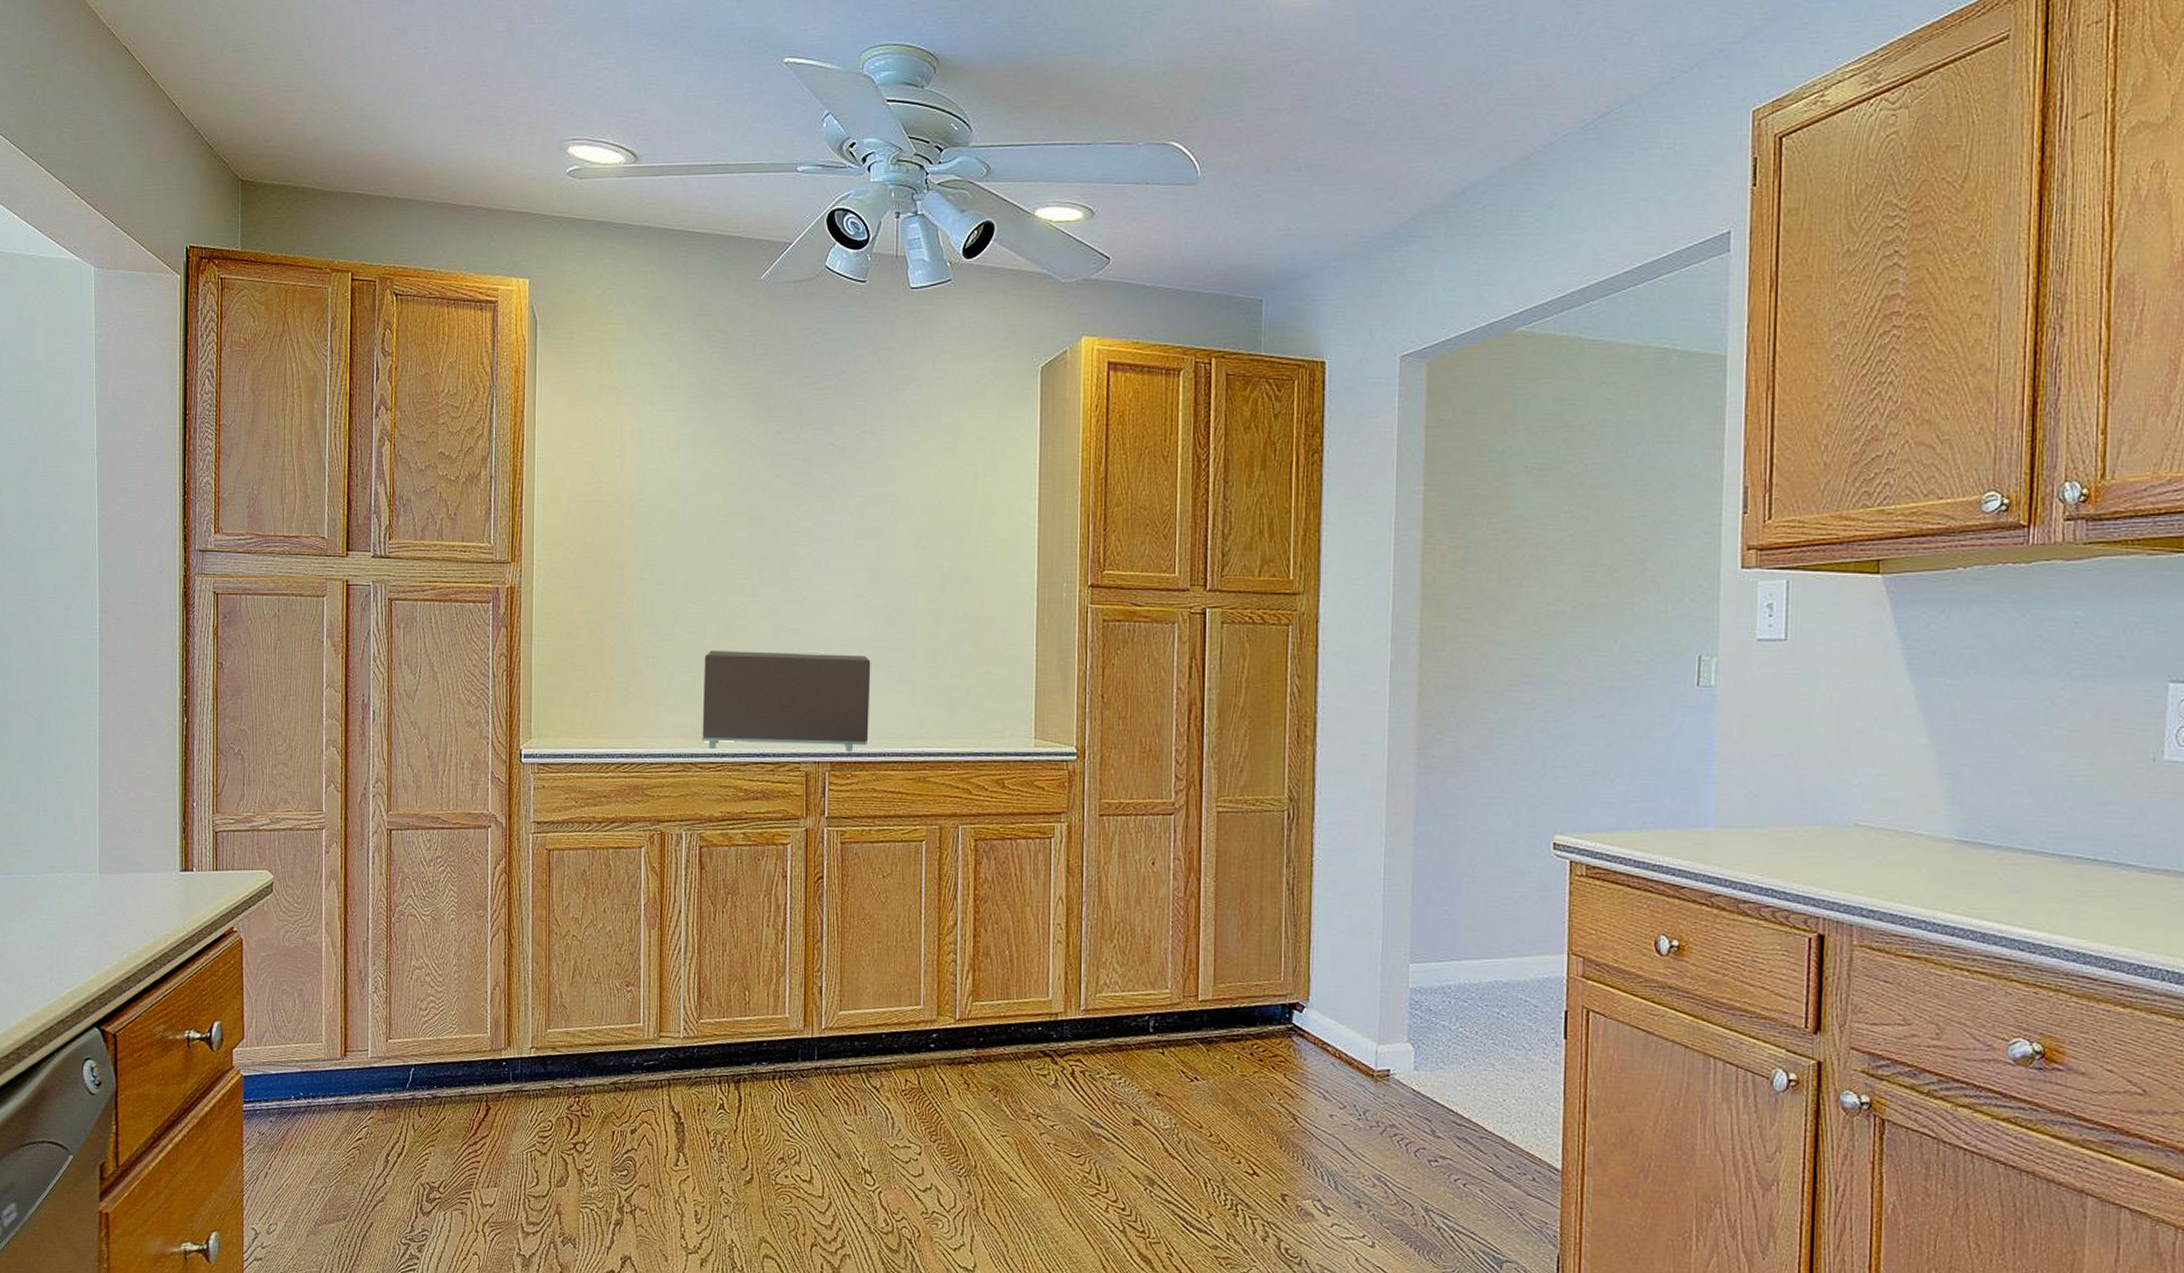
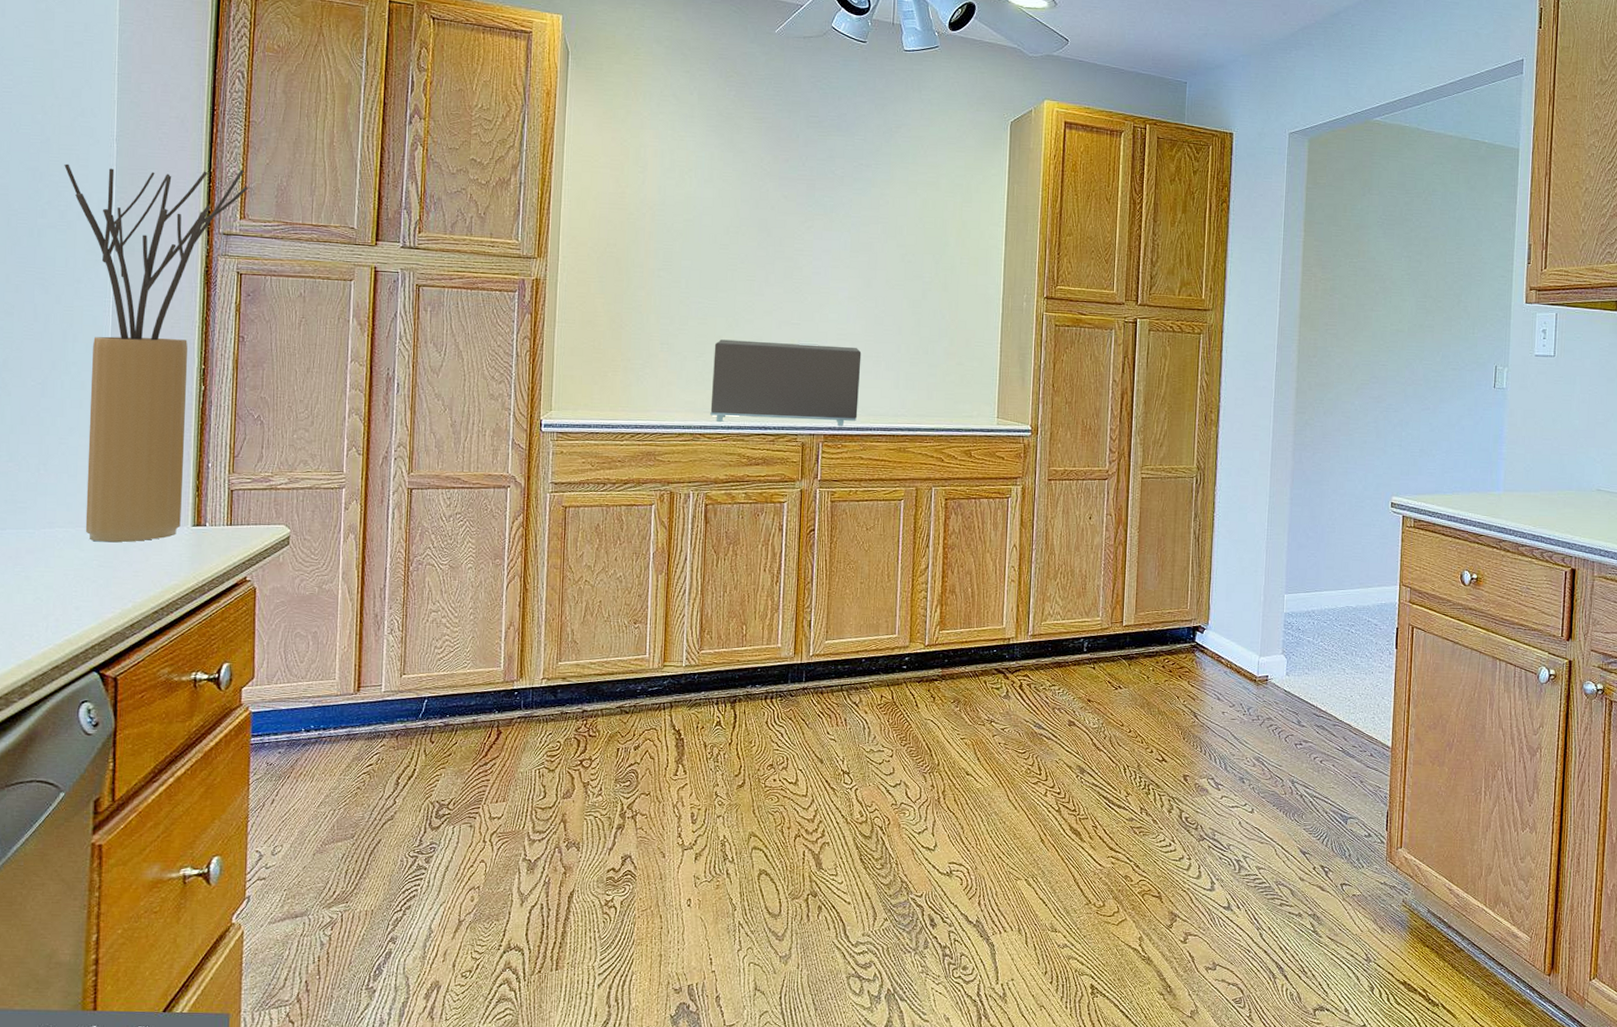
vase: none [50,478,221,889] -> present [64,163,248,543]

